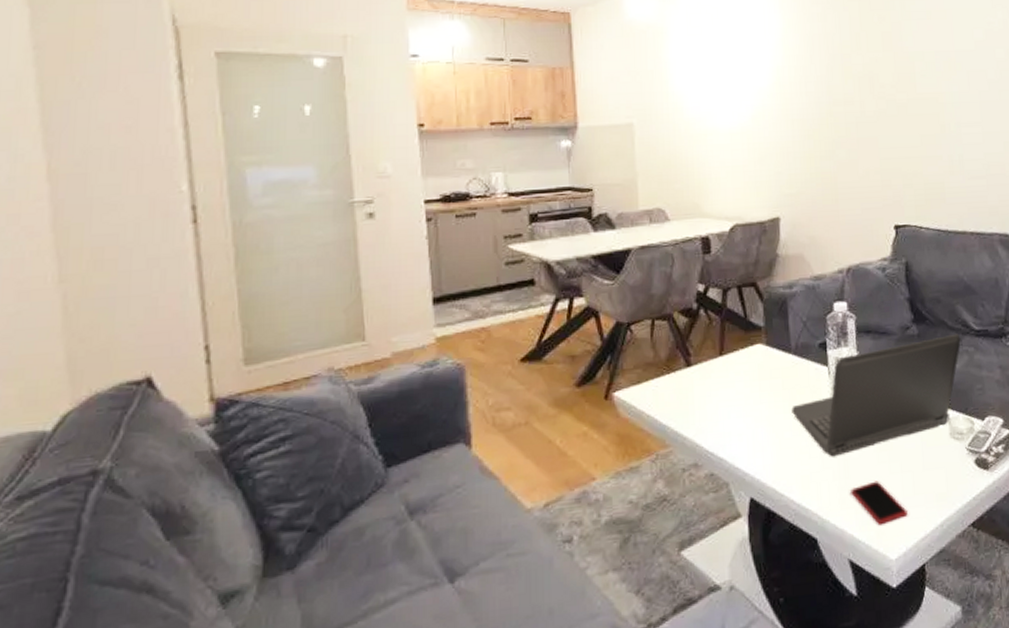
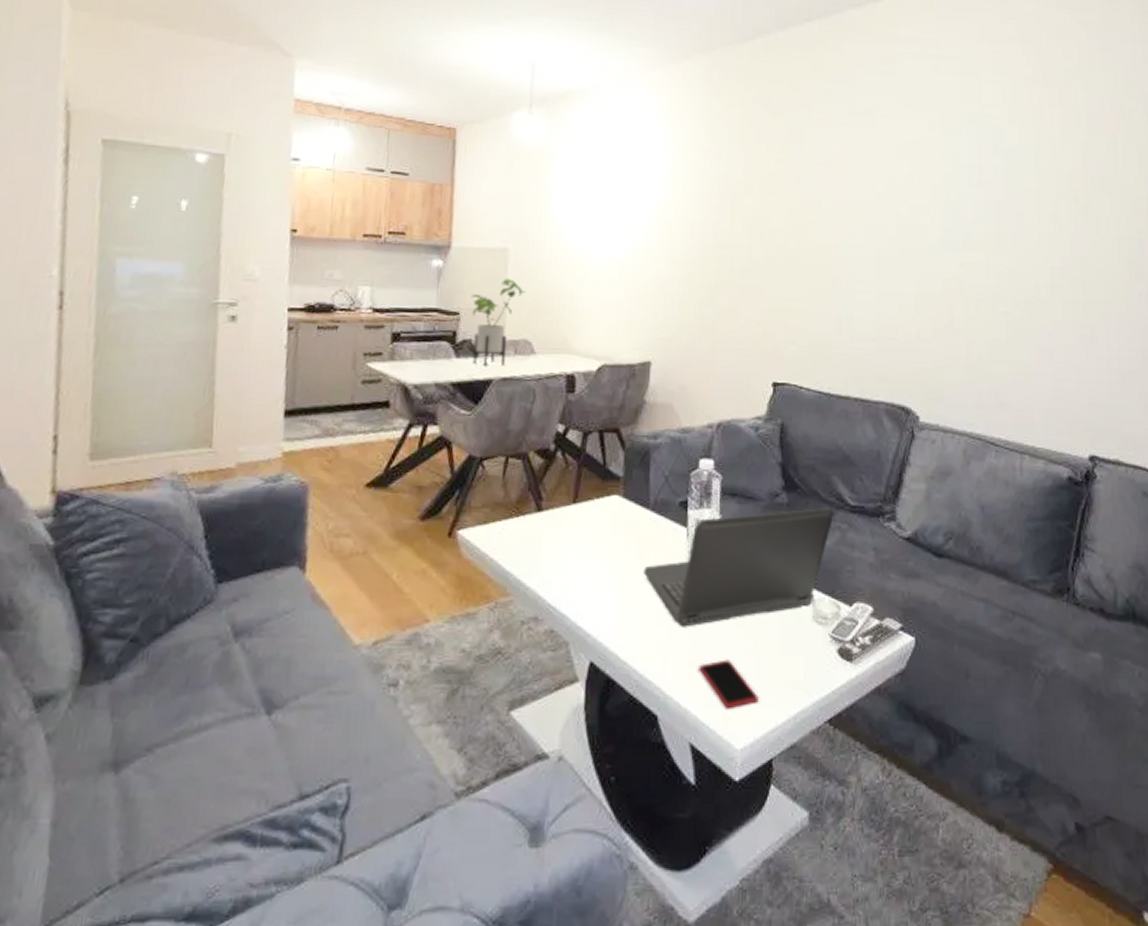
house plant: none [601,152,654,238] -> present [470,278,525,367]

